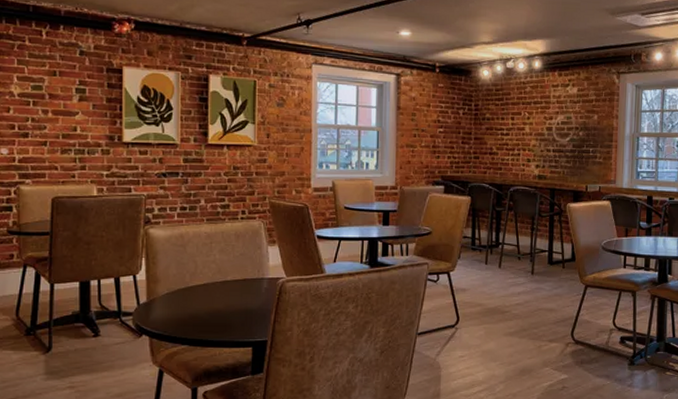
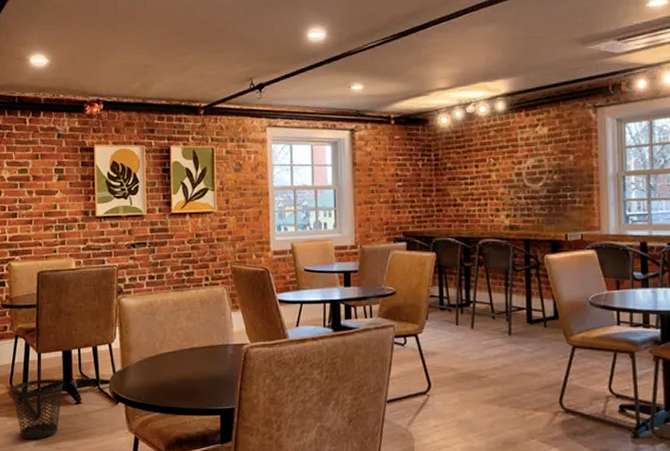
wastebasket: none [18,310,80,374] -> present [12,379,64,440]

